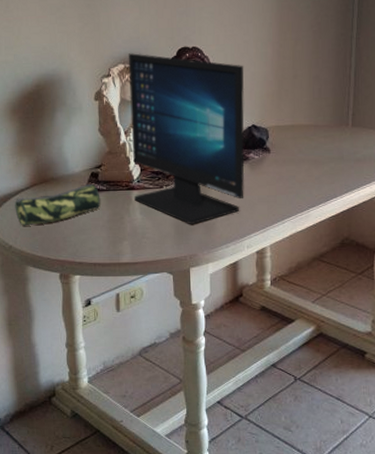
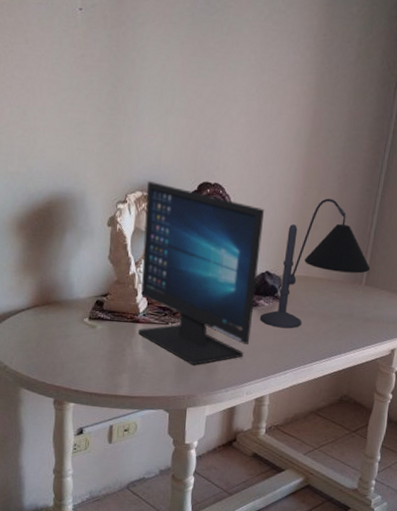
pencil case: present [15,183,101,226] -> none [13,311,104,347]
desk lamp: none [252,47,355,179] -> present [260,198,371,329]

